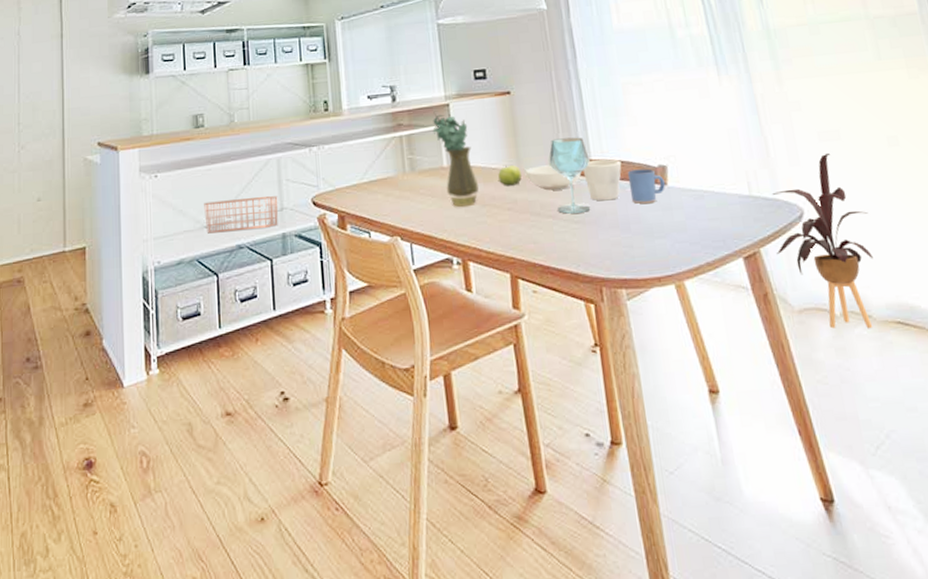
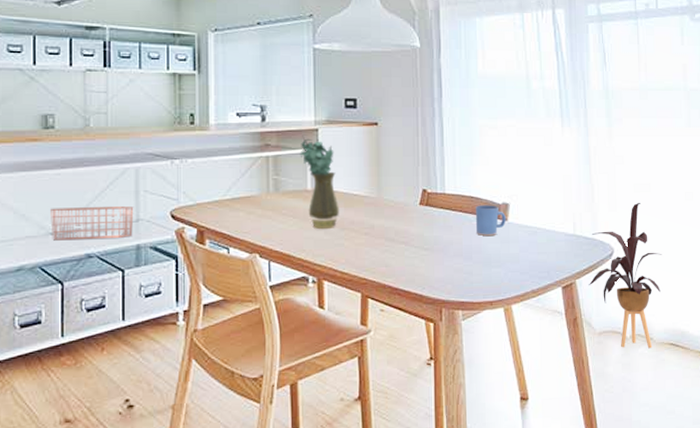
fruit: present [498,165,522,187] -> none [359,192,380,214]
bowl: present [526,165,582,191] -> none [385,195,435,219]
wine glass: present [548,137,591,214] -> none [406,171,444,241]
cup: present [583,159,622,201] -> none [437,194,471,232]

